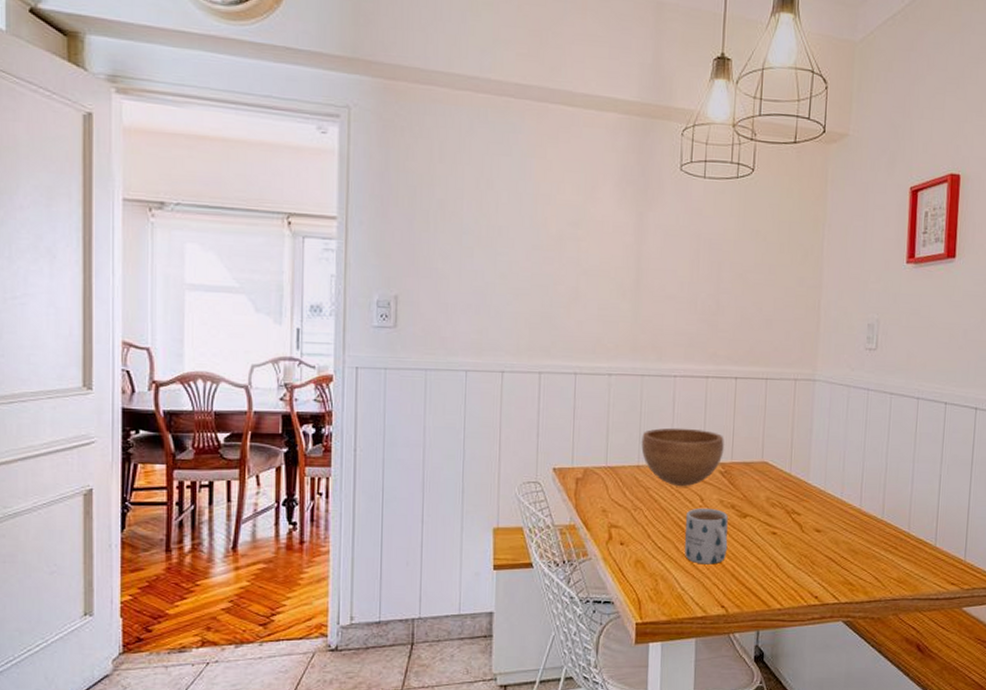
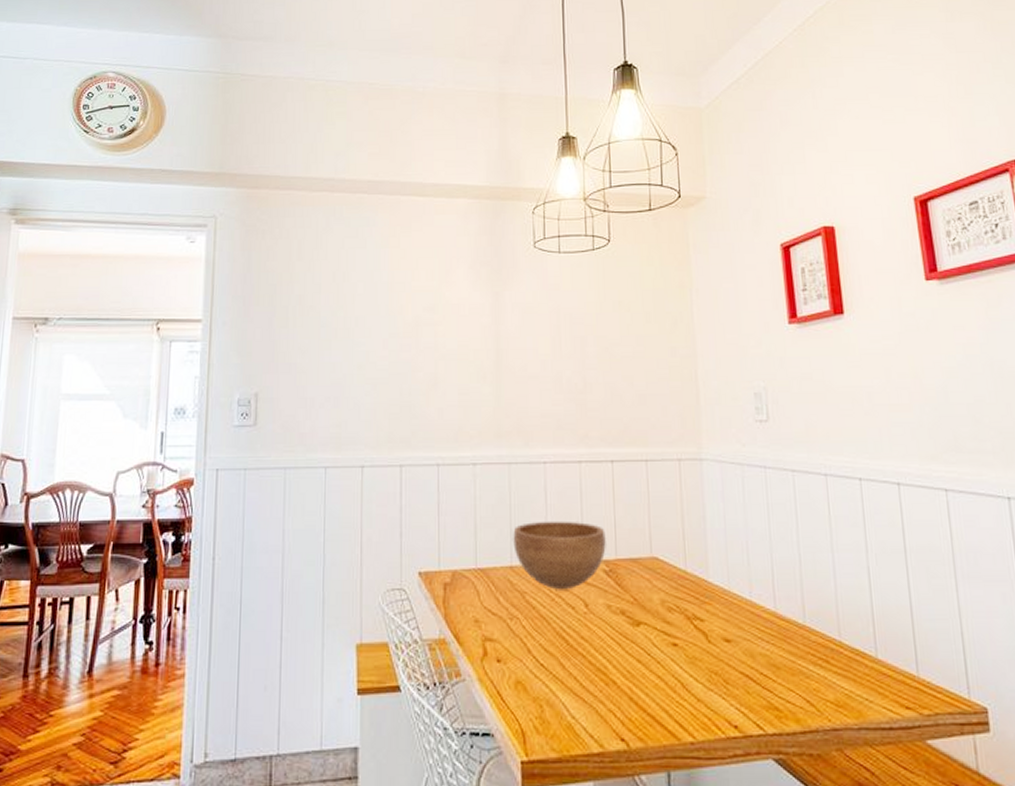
mug: present [684,507,728,565] -> none [569,614,622,685]

